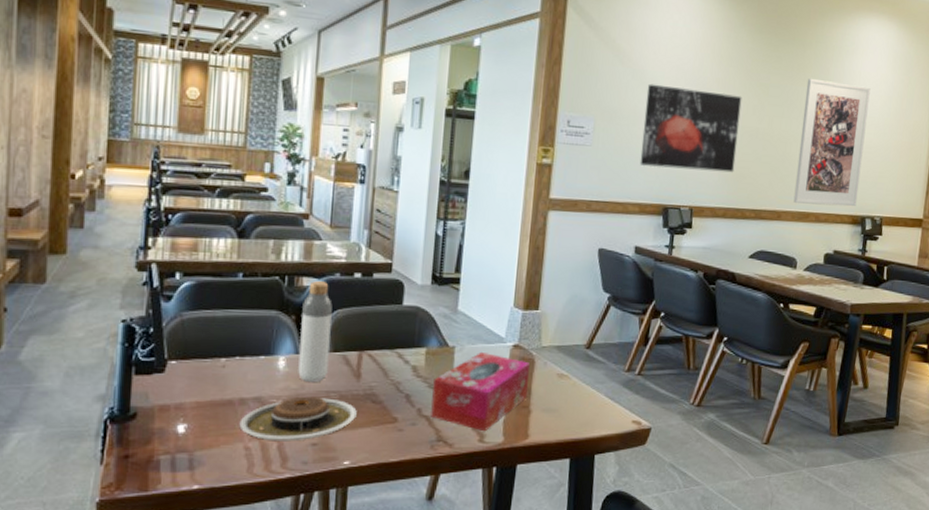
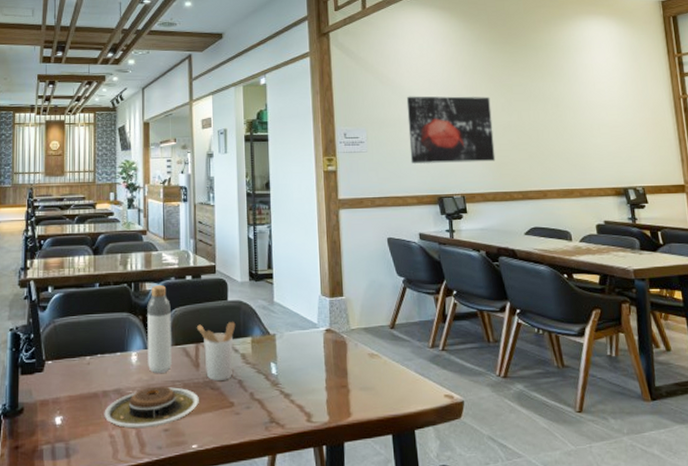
utensil holder: none [361,330,410,393] -> present [196,322,236,380]
tissue box: present [431,351,530,432] -> none [261,337,344,412]
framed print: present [793,78,871,207] -> none [545,74,616,182]

